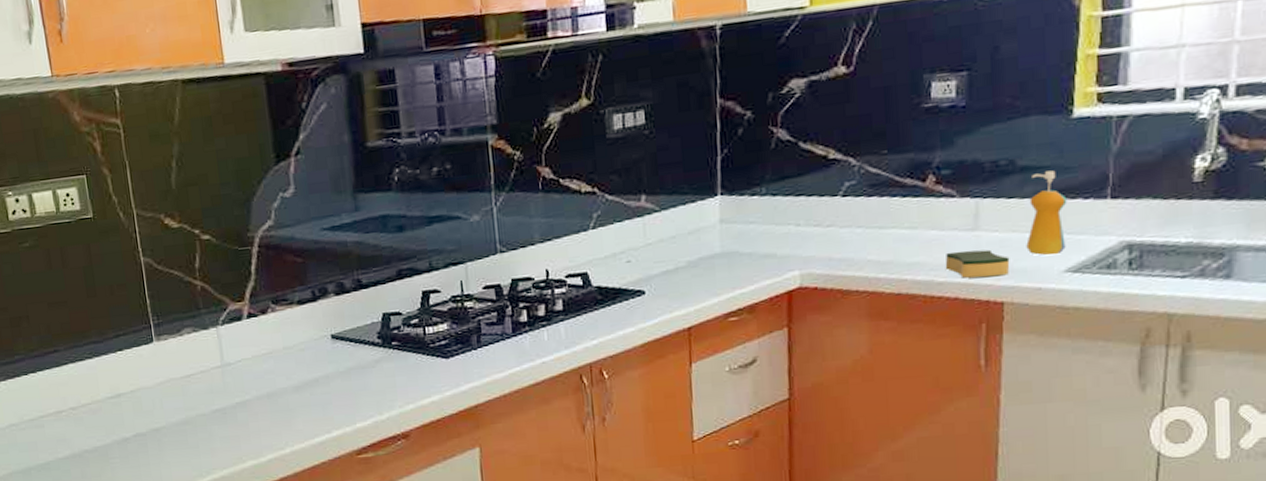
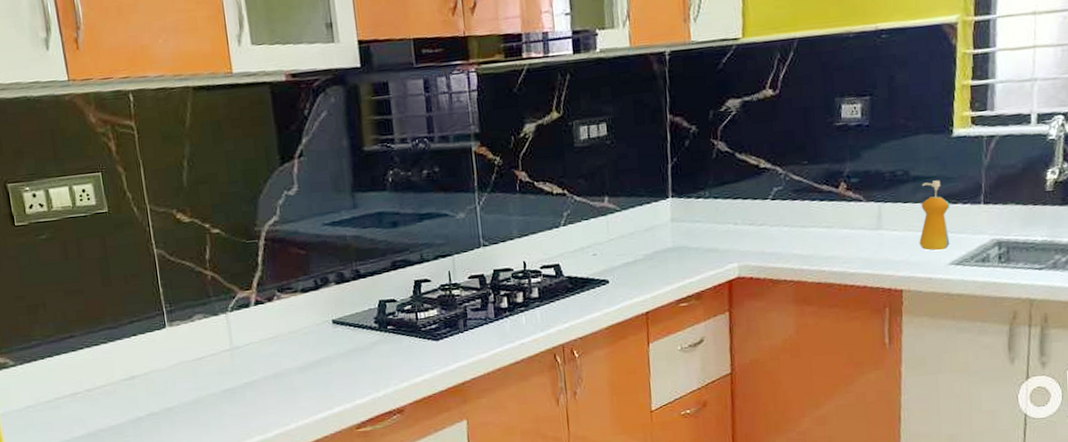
sponge: present [945,249,1010,278] -> none [855,245,907,270]

